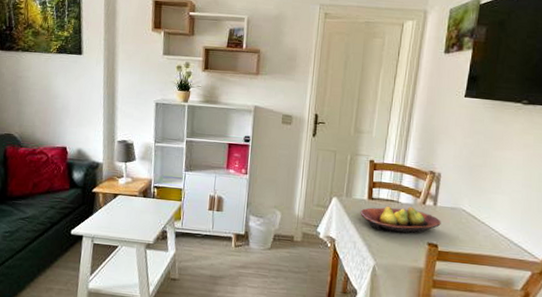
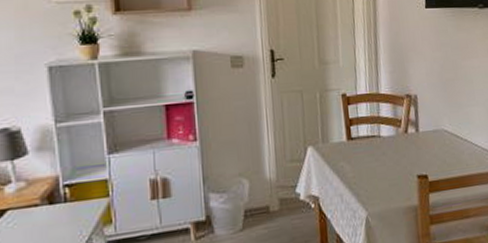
fruit bowl: present [360,205,441,234] -> none [341,139,427,175]

